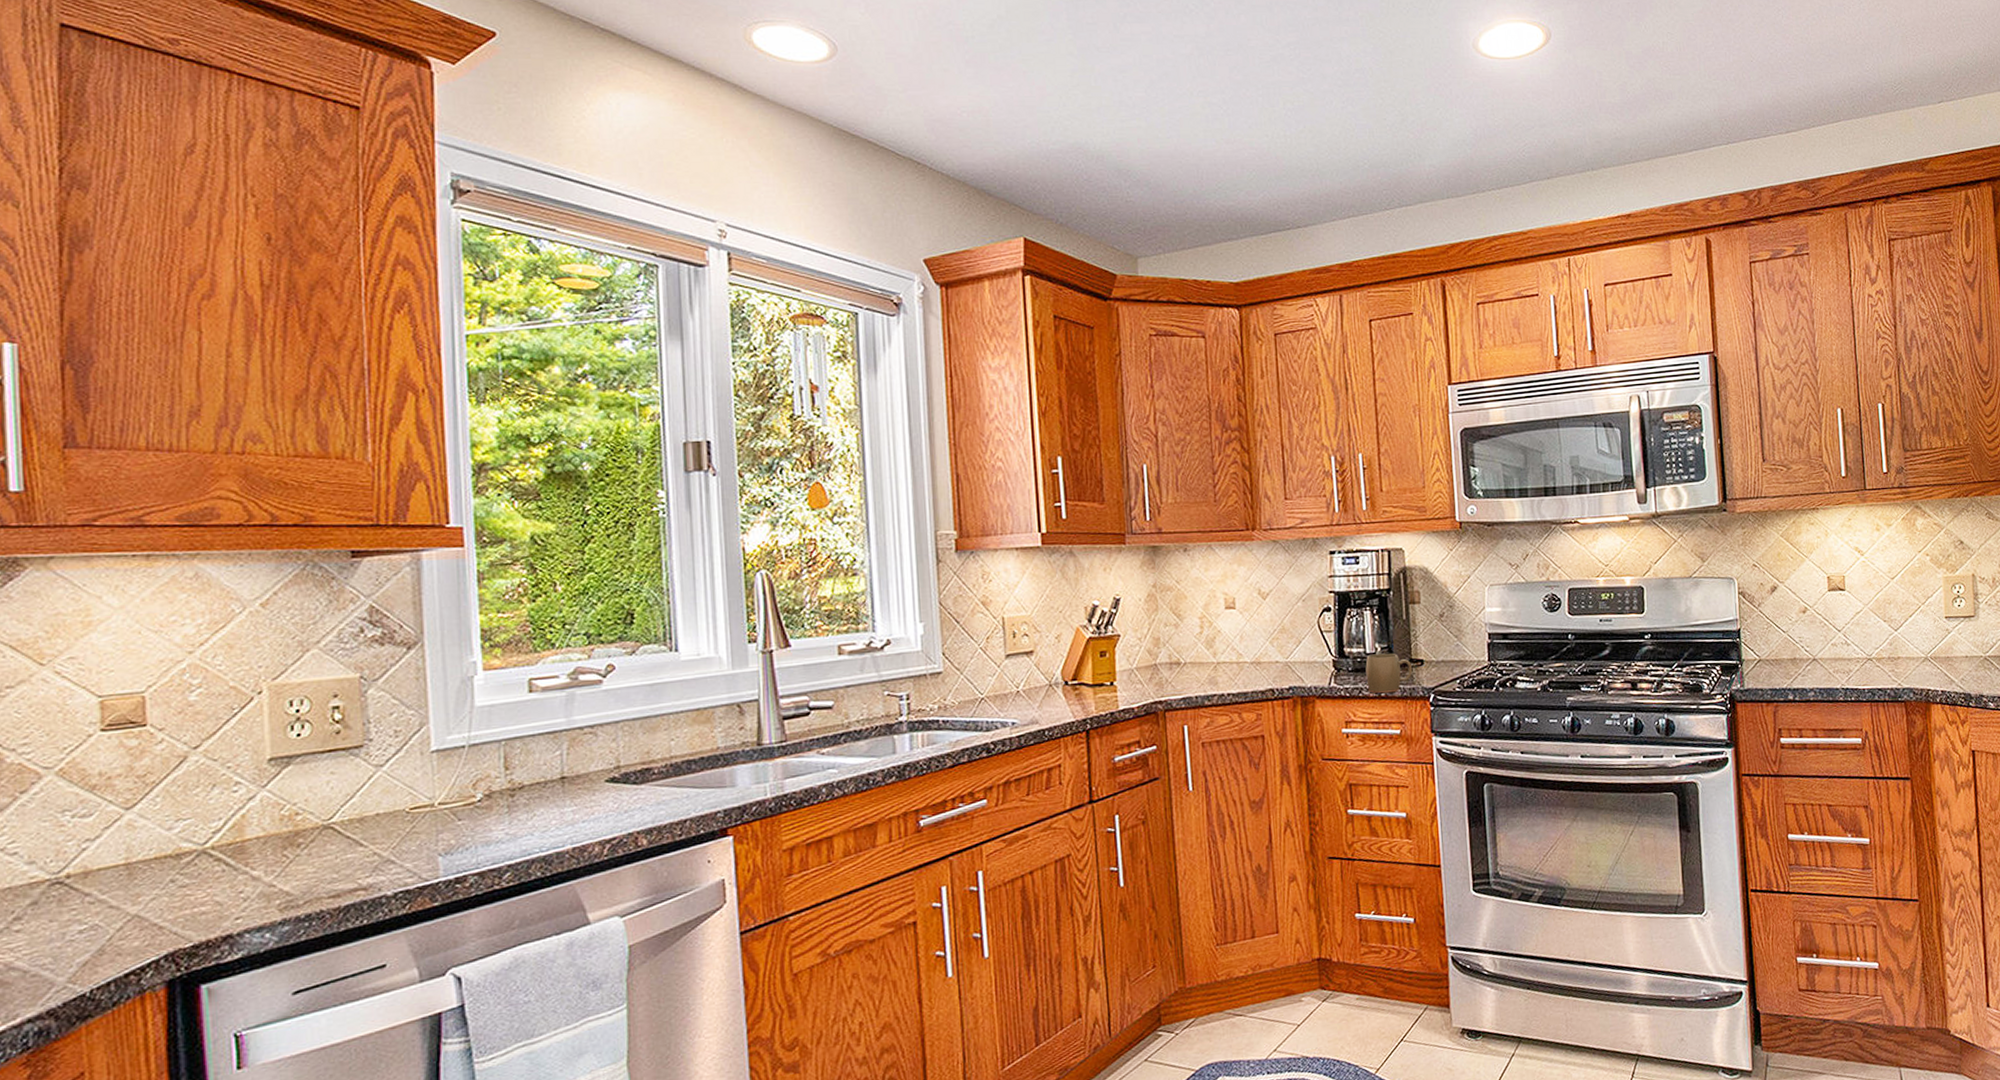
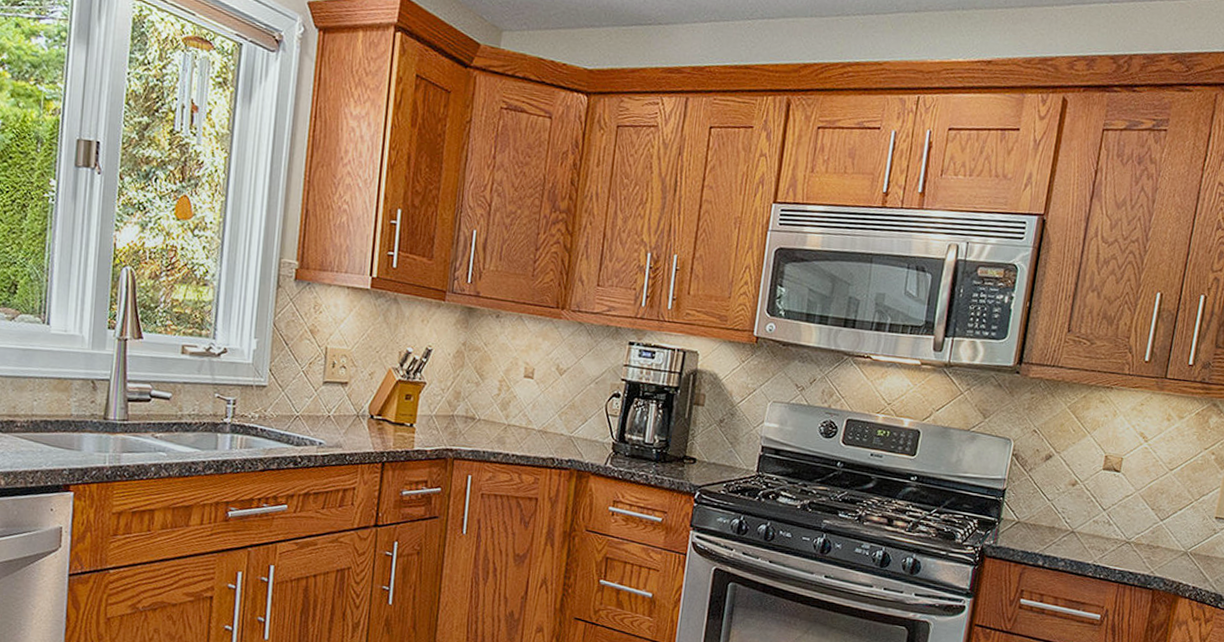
mug: present [1365,653,1413,694] -> none [639,444,685,484]

